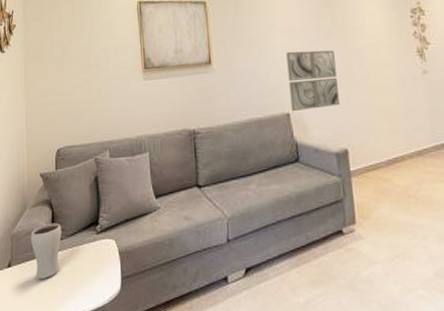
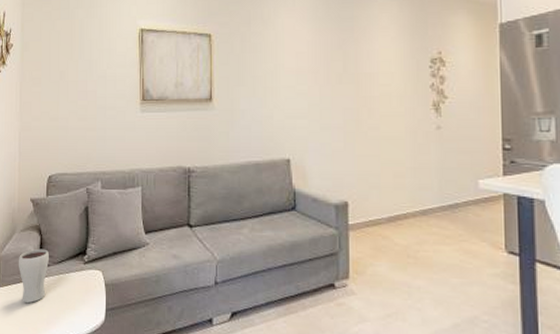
wall art: present [286,50,339,111] -> none [292,94,344,157]

